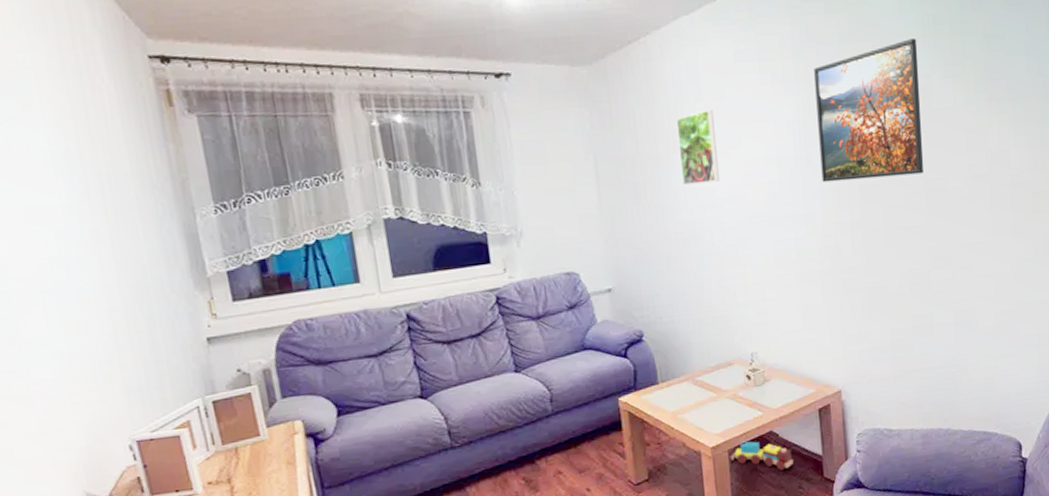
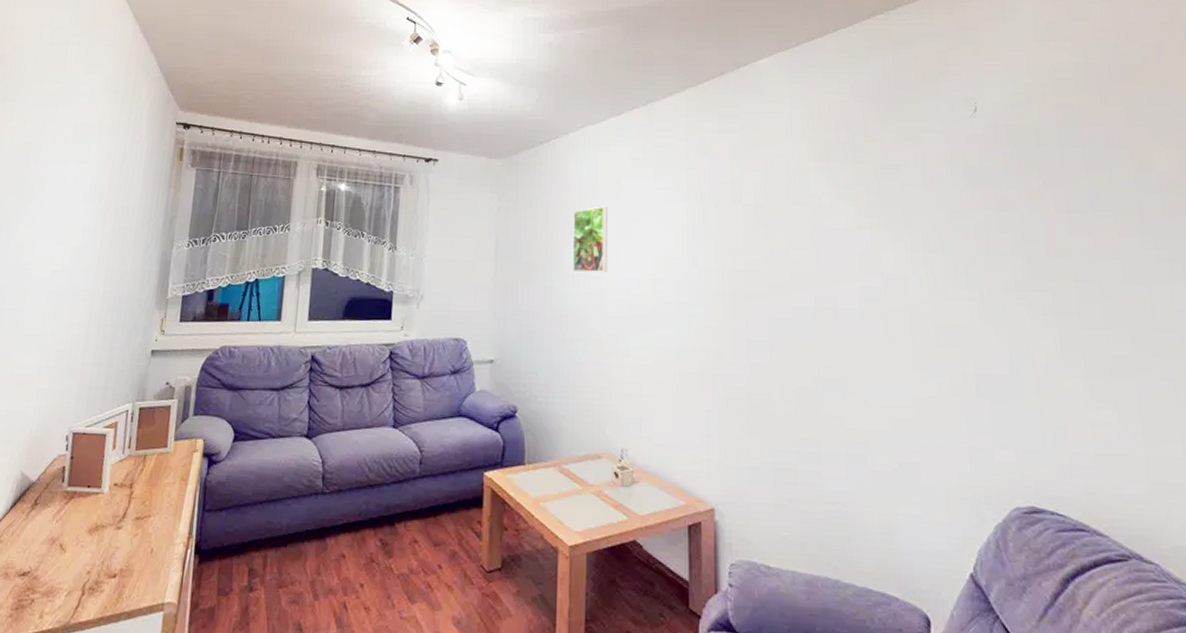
toy train: present [729,441,793,470] -> none [588,546,656,590]
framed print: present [814,37,924,183] -> none [706,161,814,290]

